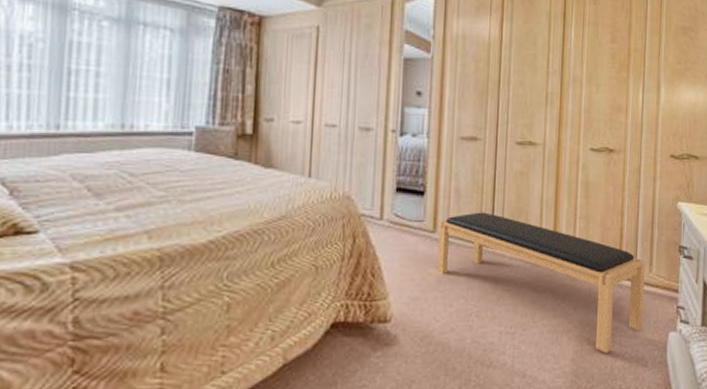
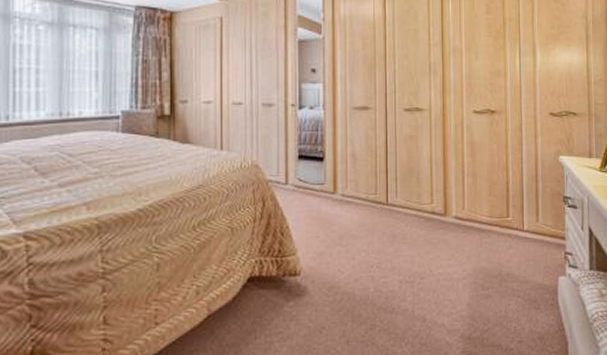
bench: present [437,212,645,354] -> none [339,173,533,298]

